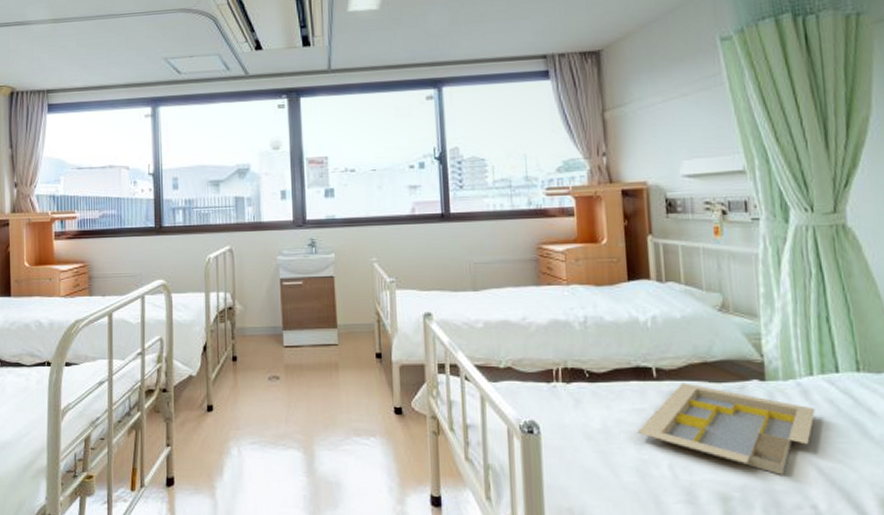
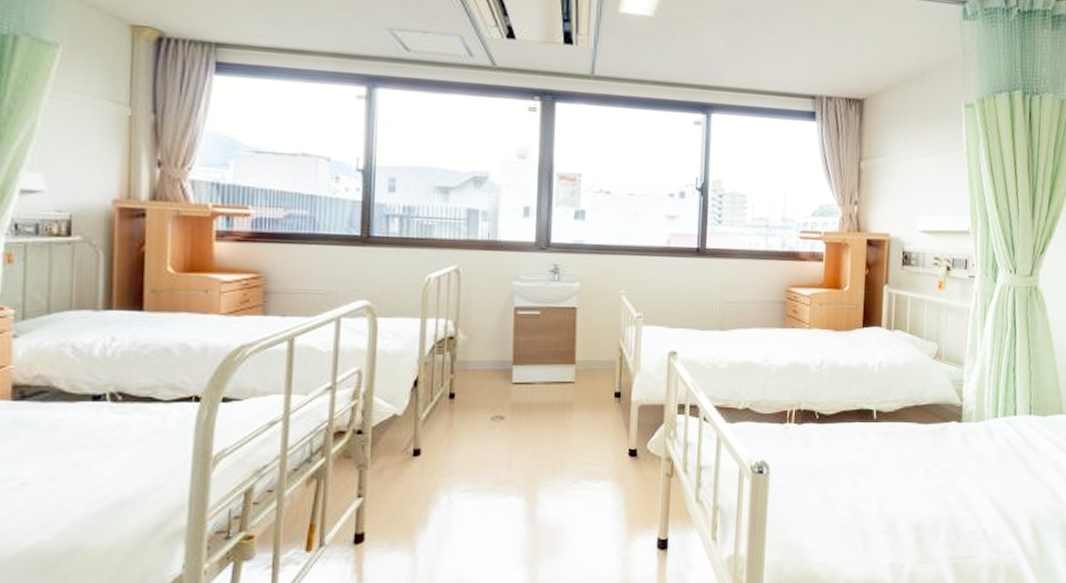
serving tray: present [637,383,815,475] -> none [854,424,995,505]

